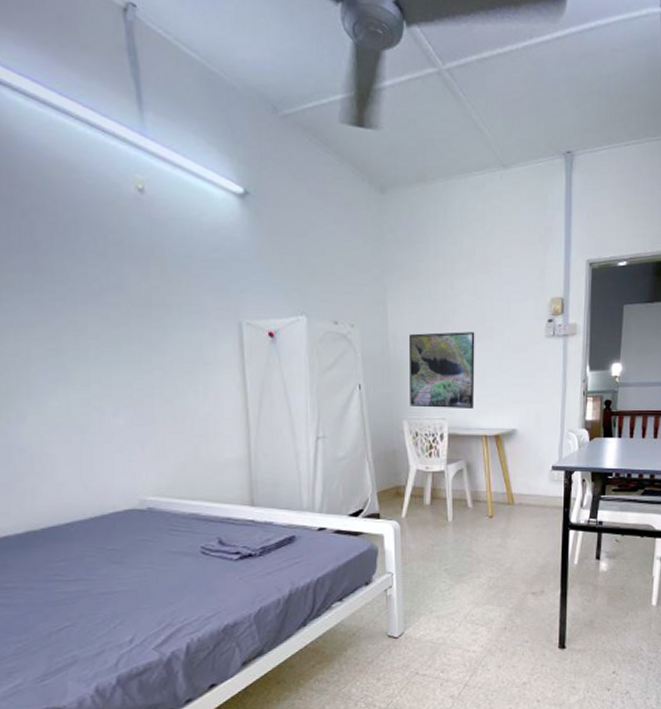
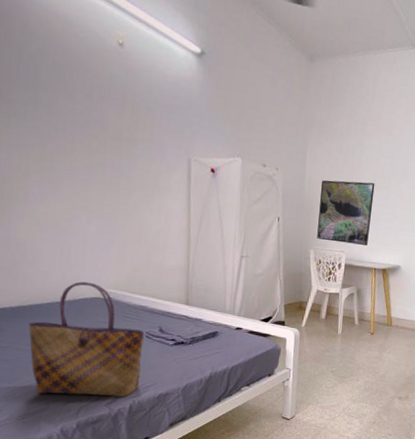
tote bag: none [42,491,200,644] -> present [28,281,145,397]

